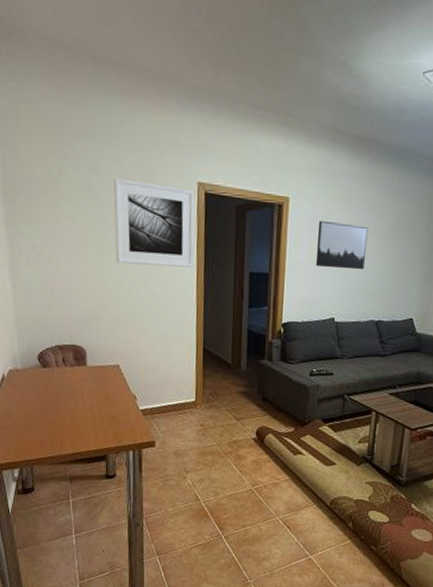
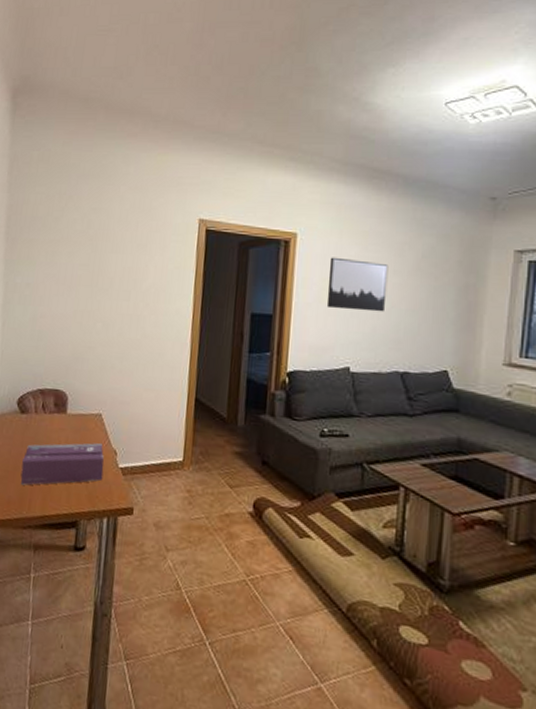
tissue box: none [50,390,126,429] -> present [20,443,104,486]
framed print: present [114,177,195,268] -> none [109,215,195,308]

